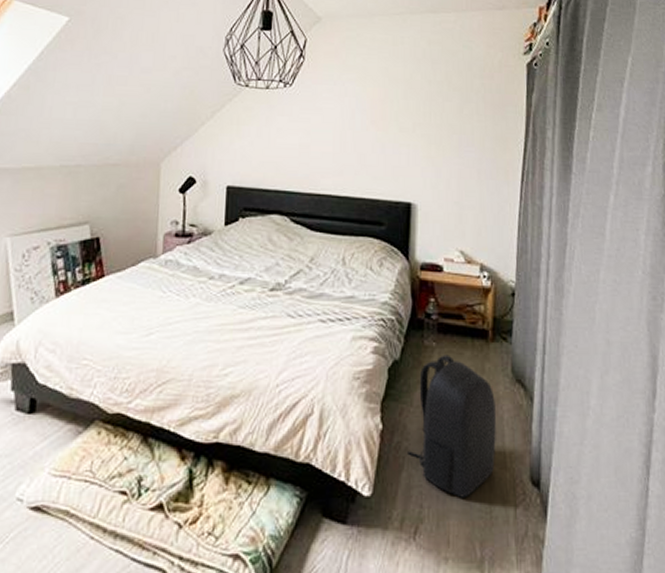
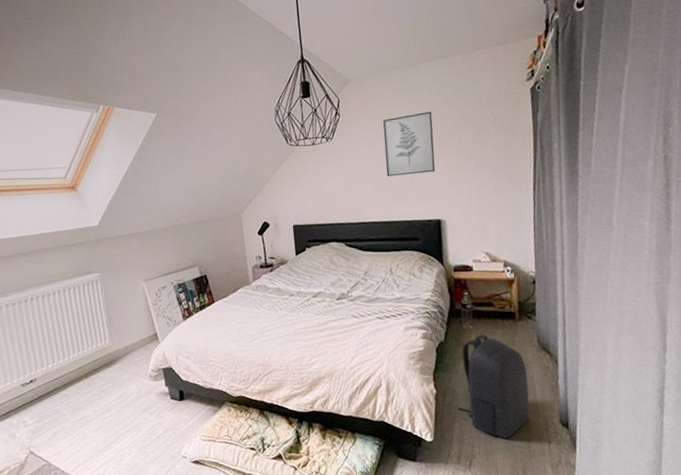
wall art: none [352,70,414,144] -> present [383,111,436,177]

